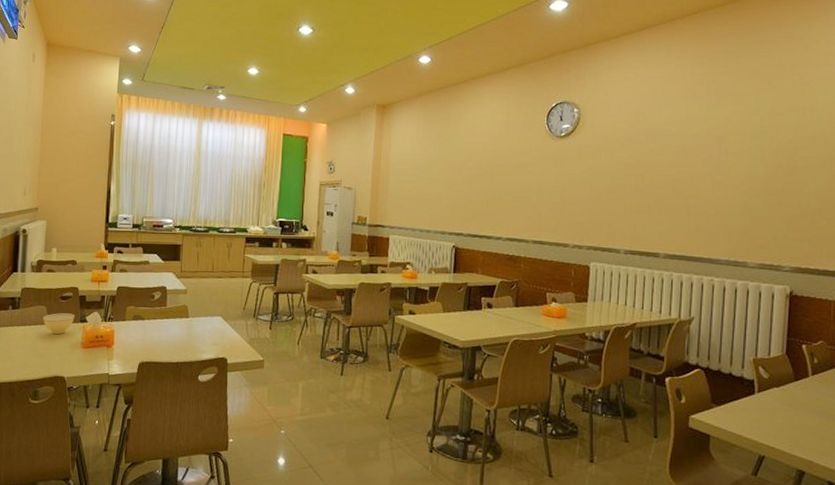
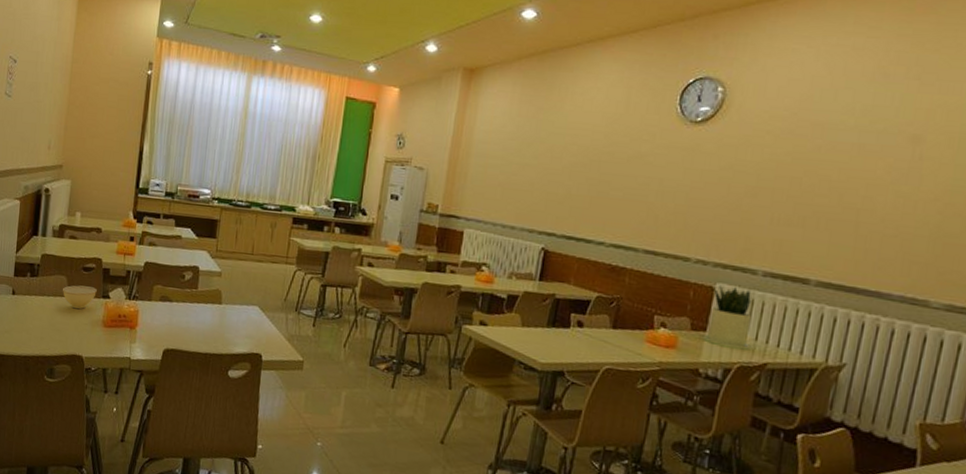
planter: none [585,263,623,314] -> present [702,284,752,350]

